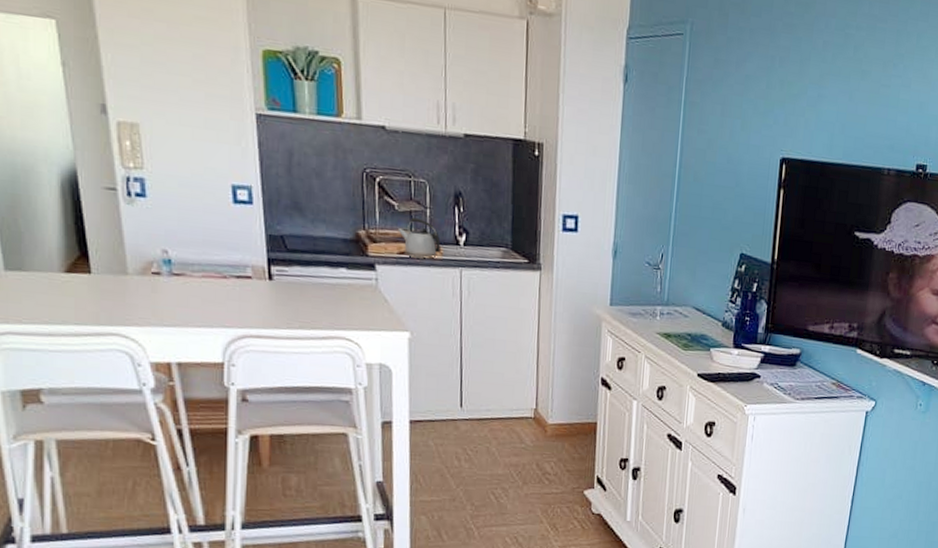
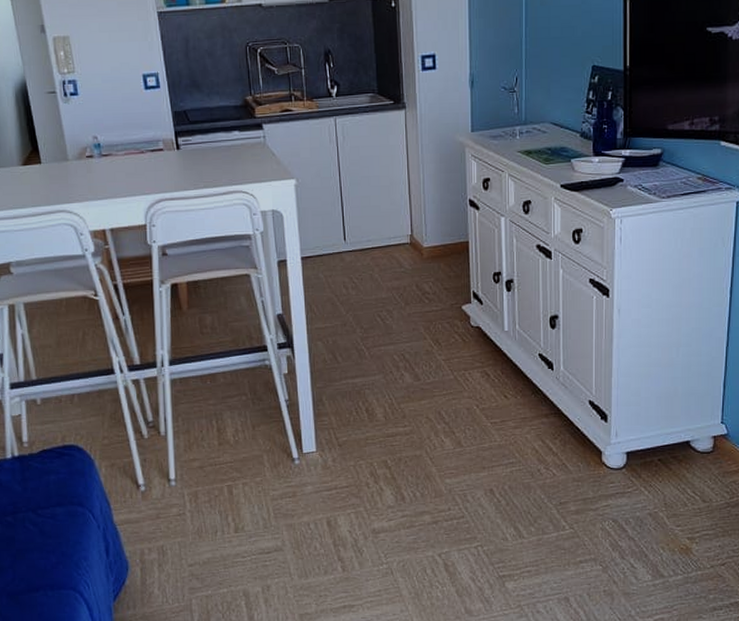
kettle: present [397,217,442,259] -> none [278,78,317,114]

